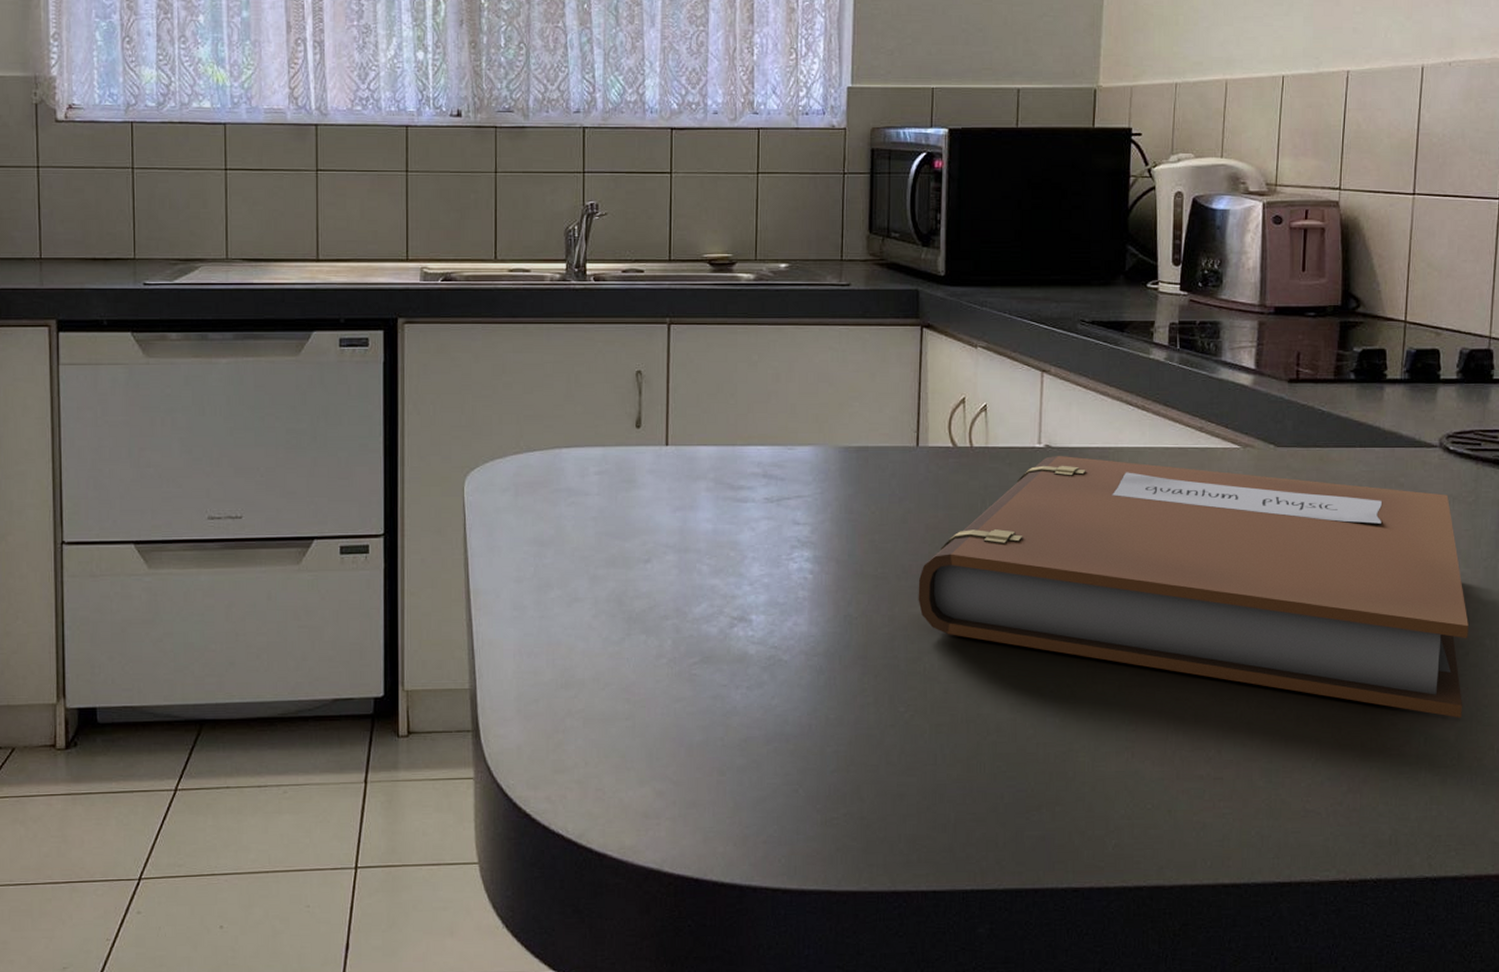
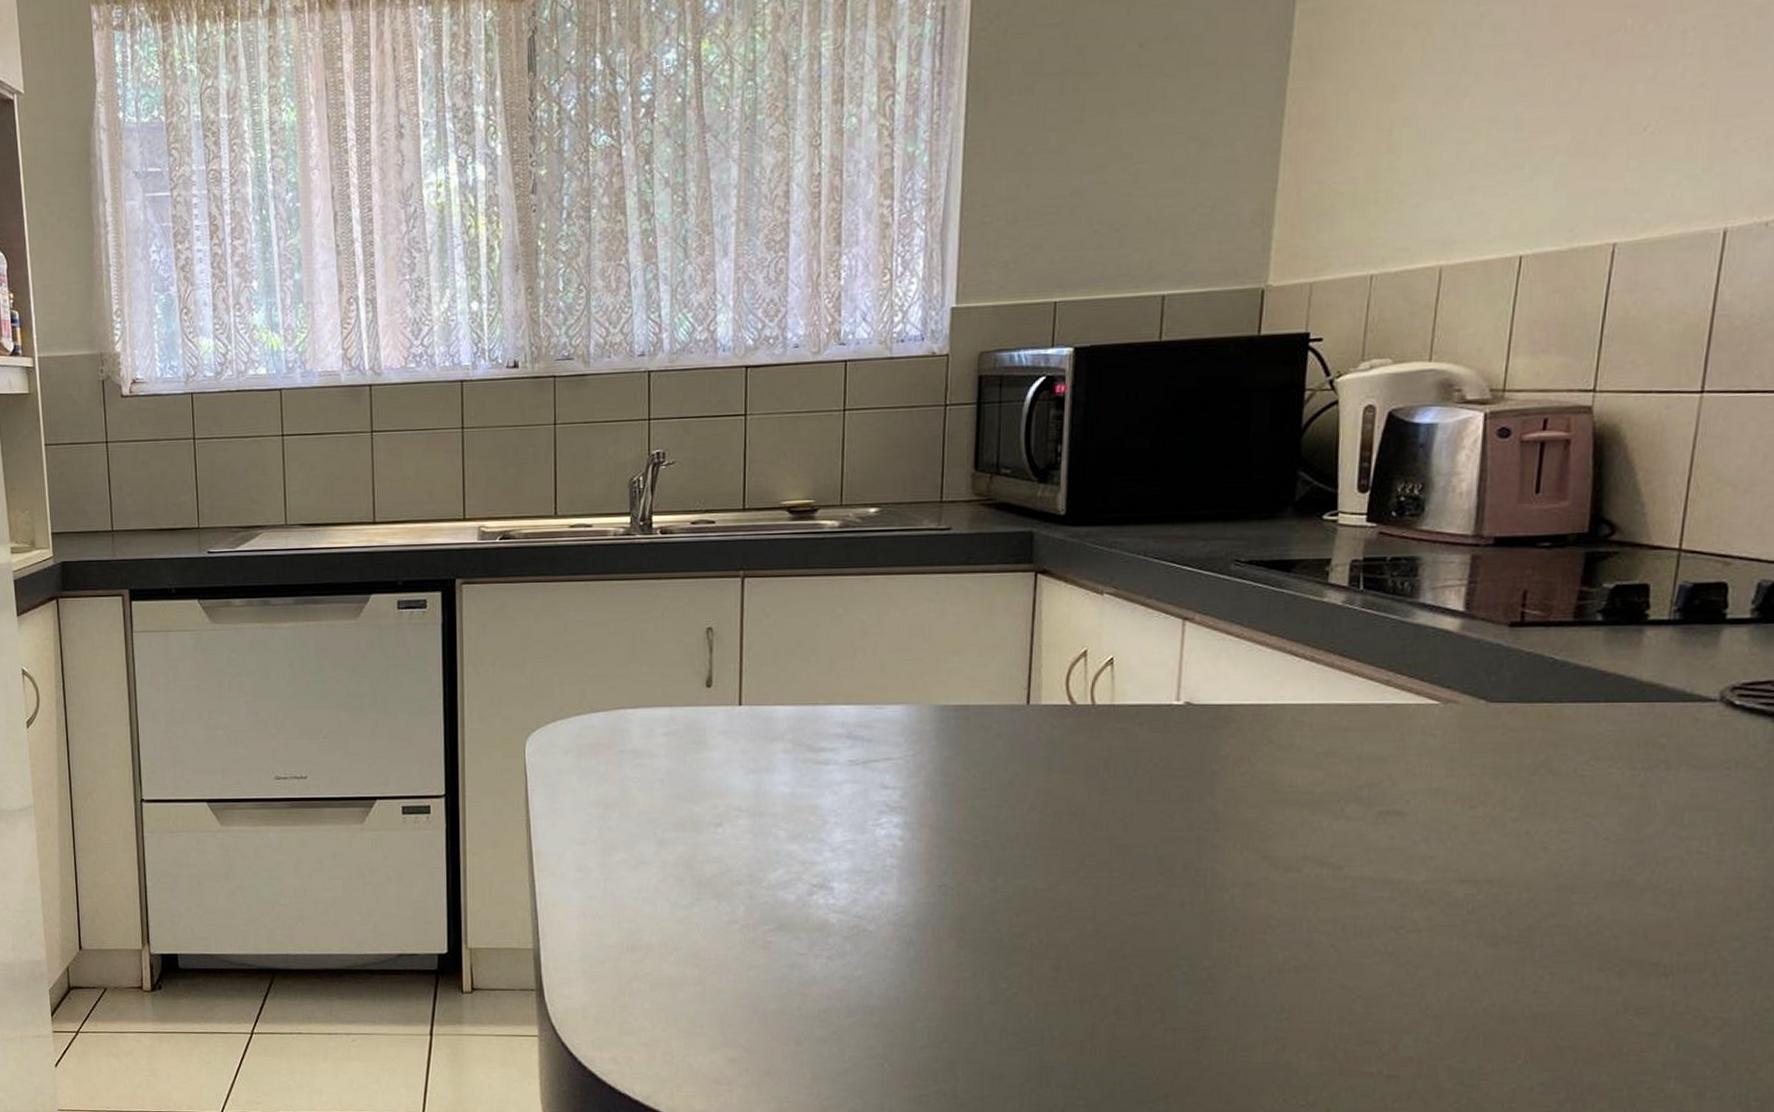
notebook: present [918,456,1469,718] -> none [1025,714,1749,1023]

